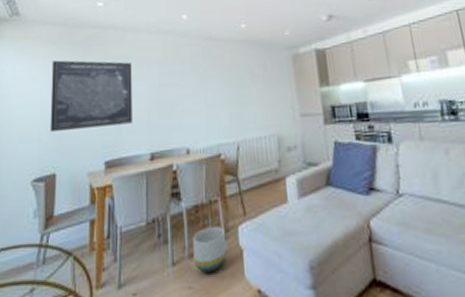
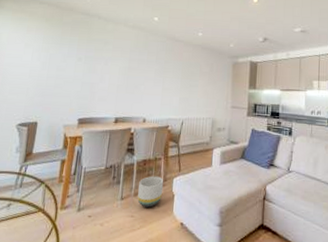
wall art: present [49,60,132,133] -> none [36,34,109,93]

